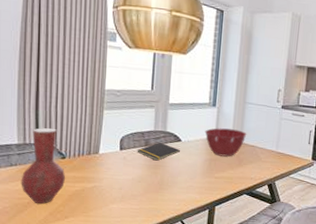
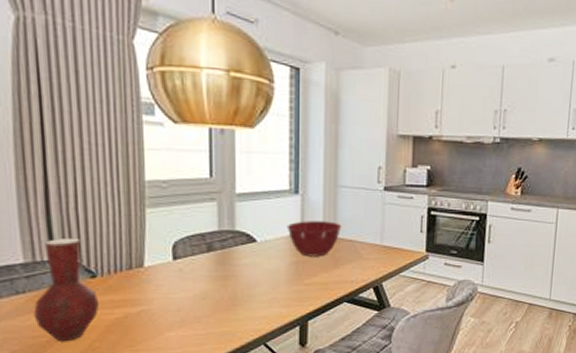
notepad: present [137,142,180,161] -> none [197,245,256,270]

